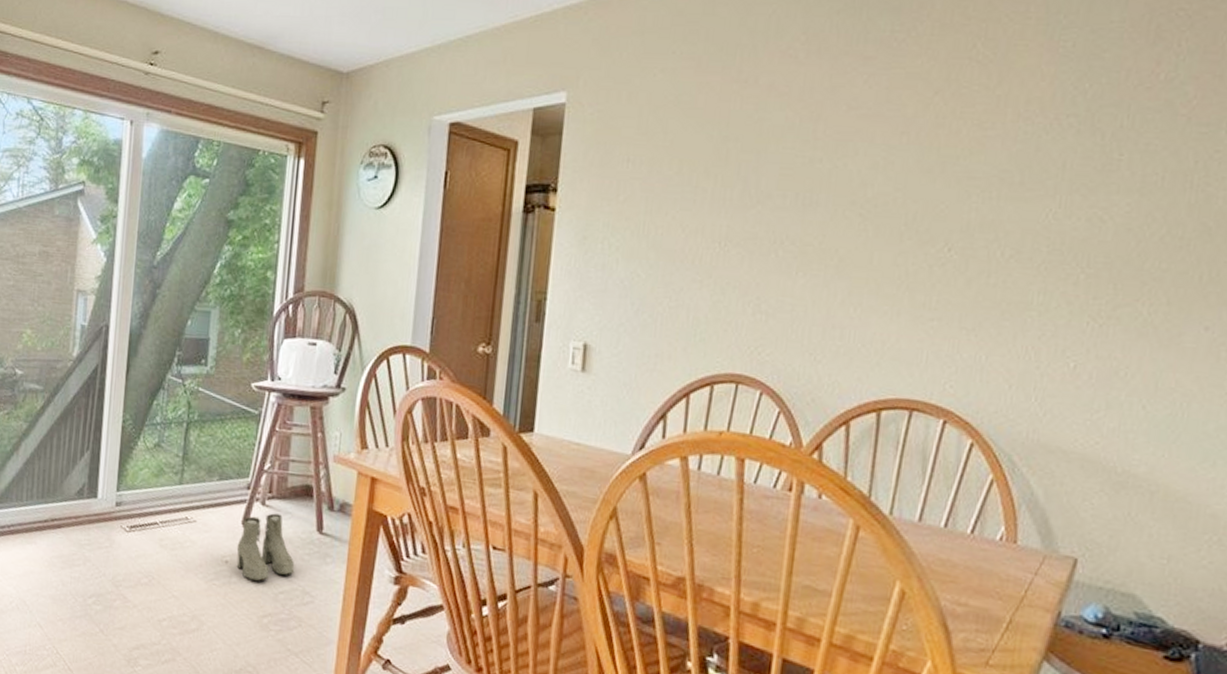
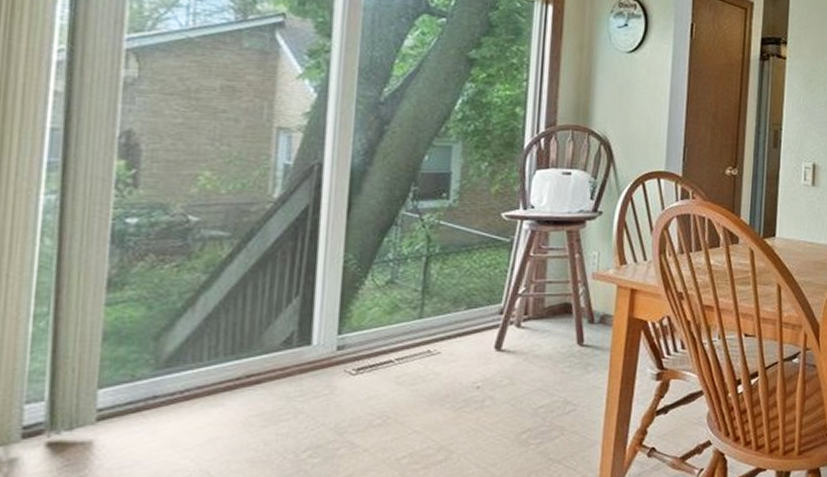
boots: present [236,513,295,581] -> none [489,333,555,400]

